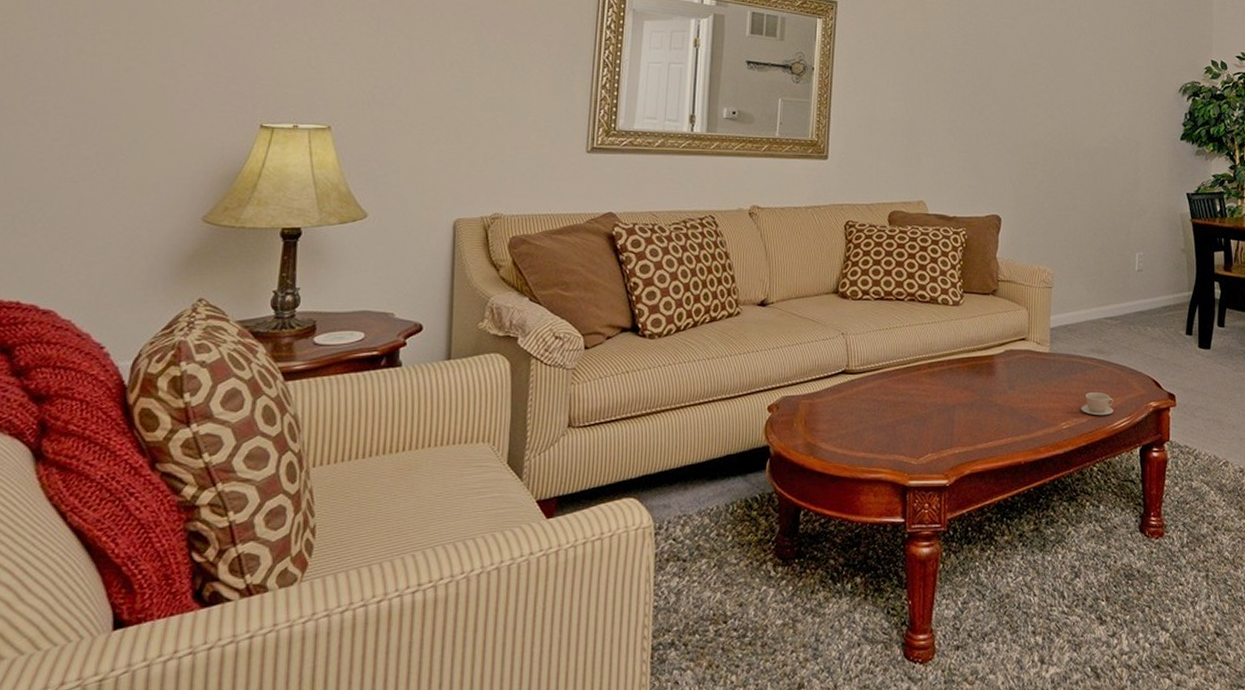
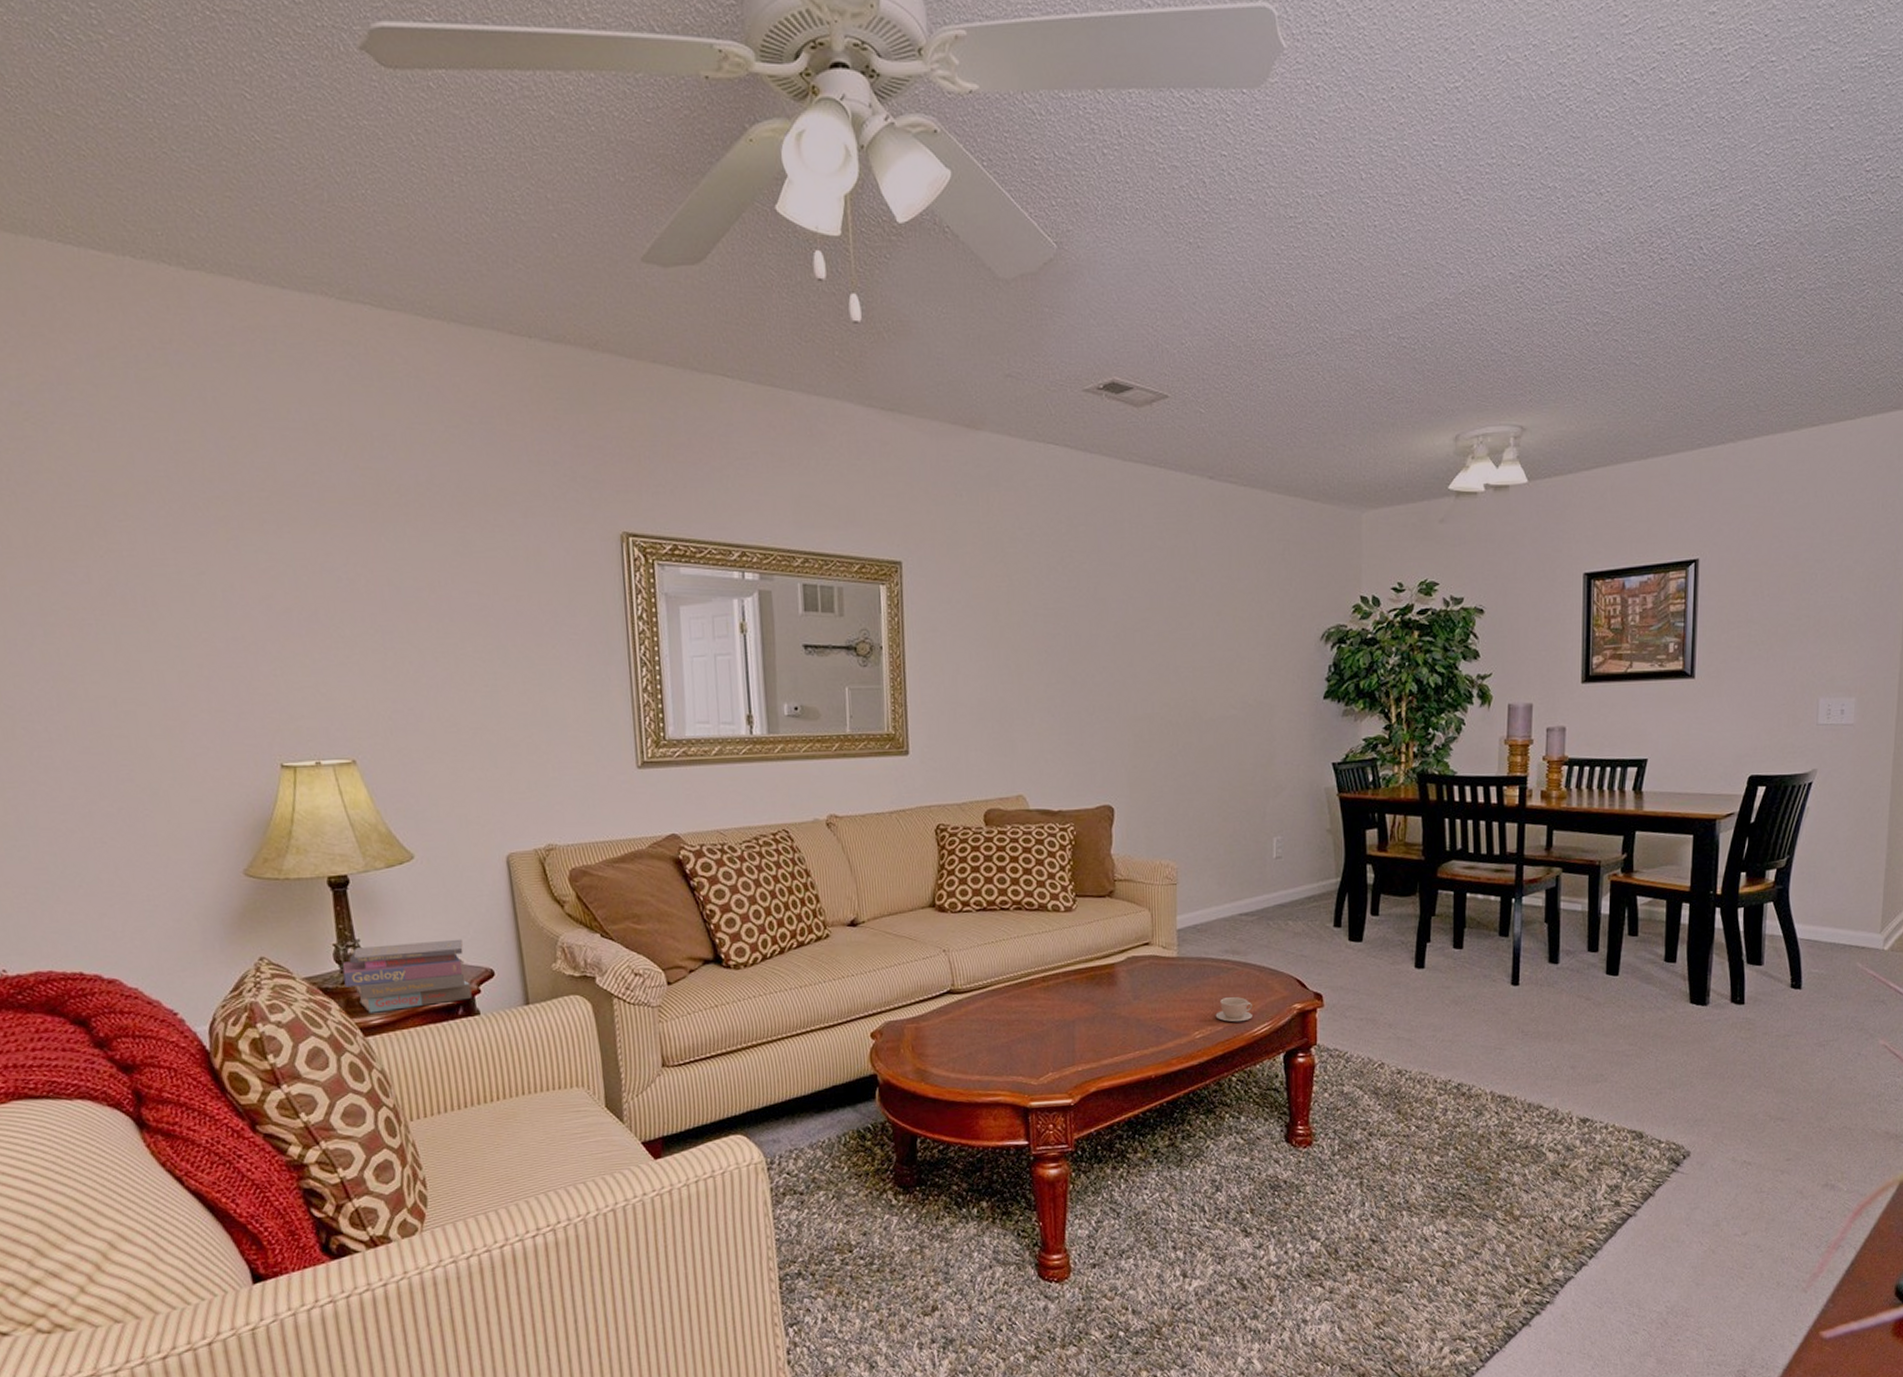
books: none [276,293,398,359] -> present [342,939,472,1013]

